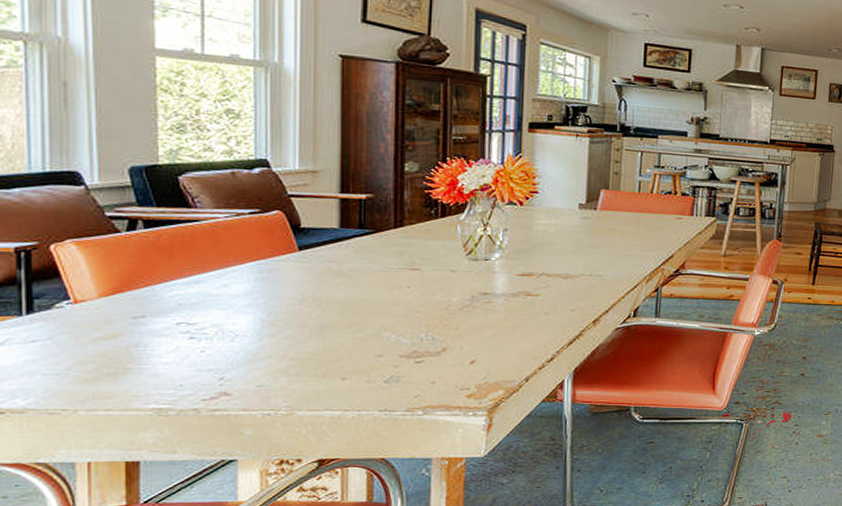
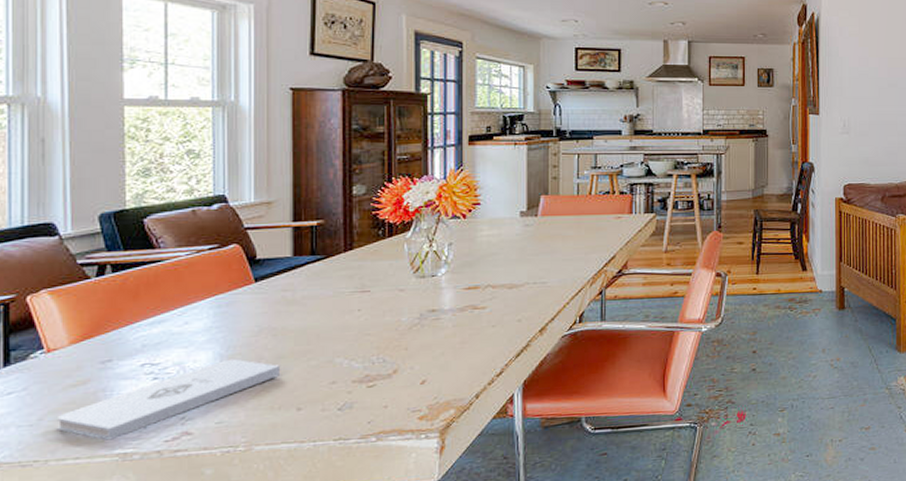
notepad: none [85,324,325,395] -> present [56,358,281,441]

